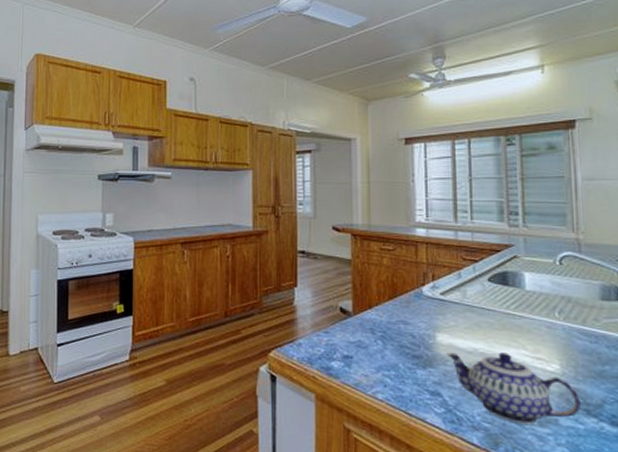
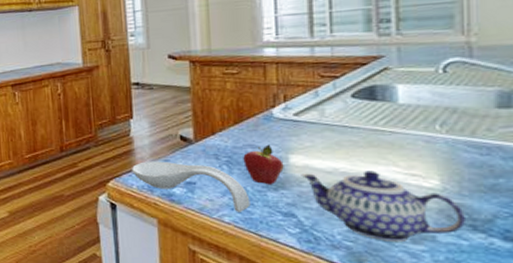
spoon rest: none [293,332,402,389] -> present [132,161,251,212]
fruit: none [396,321,432,363] -> present [243,144,284,185]

